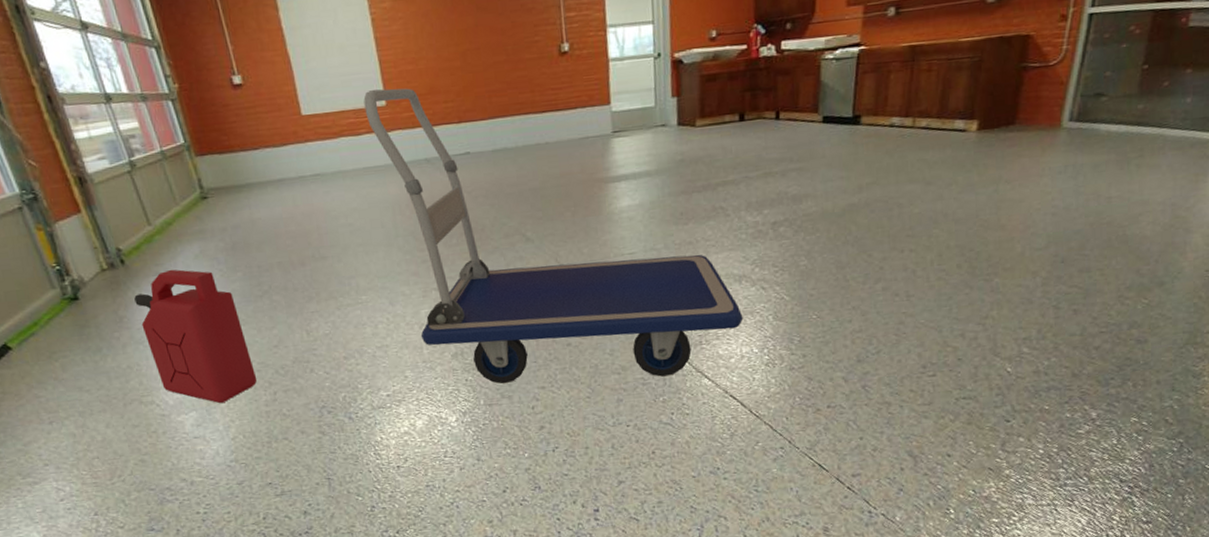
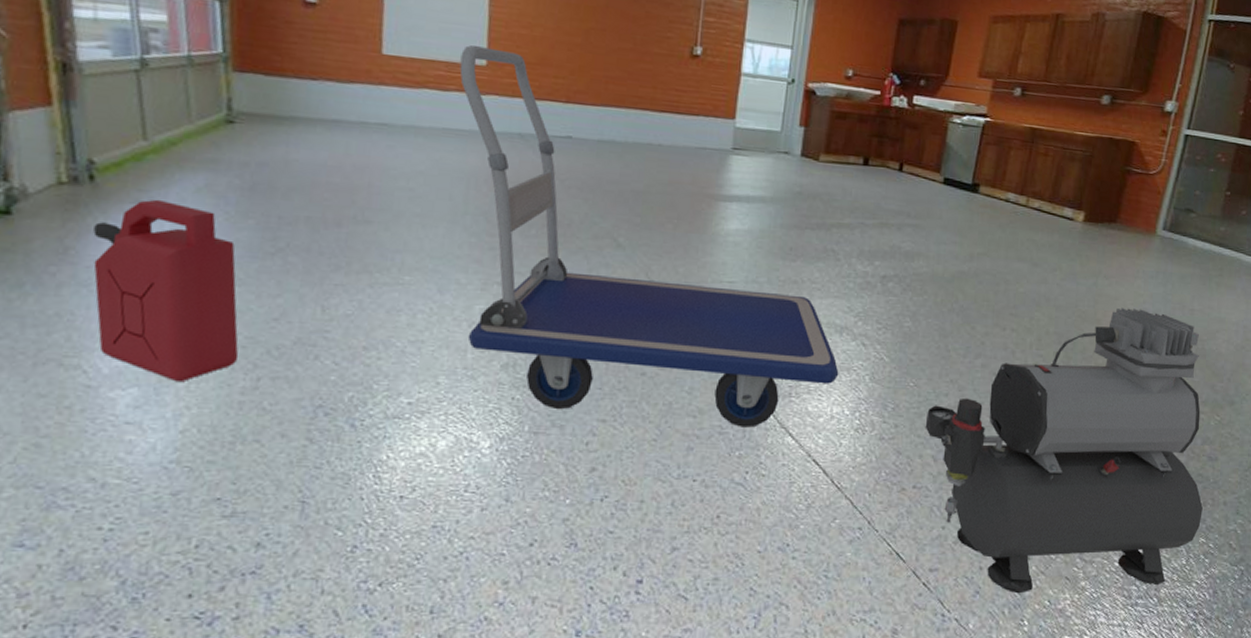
air compressor: none [832,206,1133,488] -> present [925,307,1203,594]

